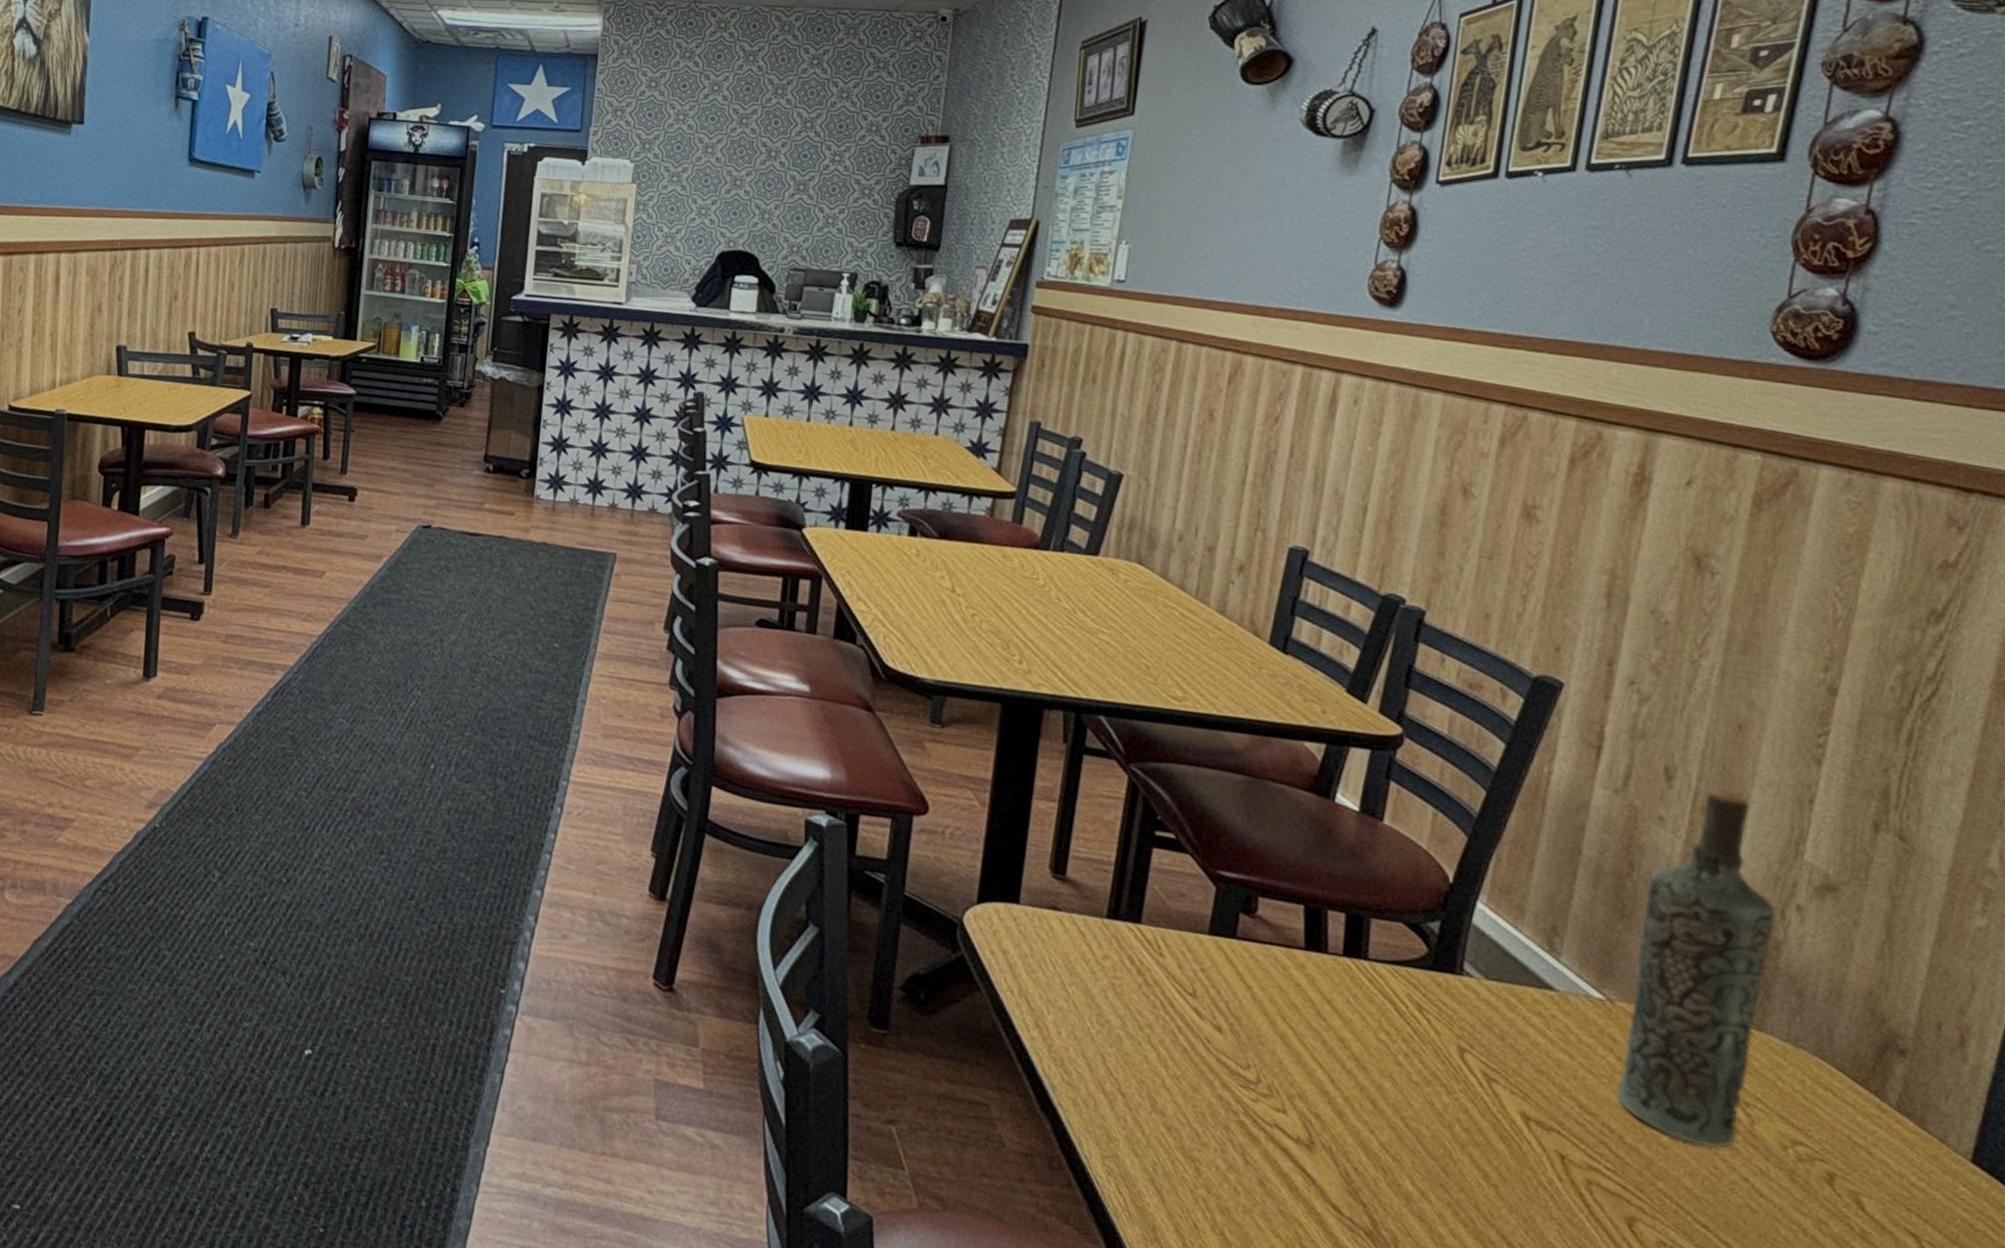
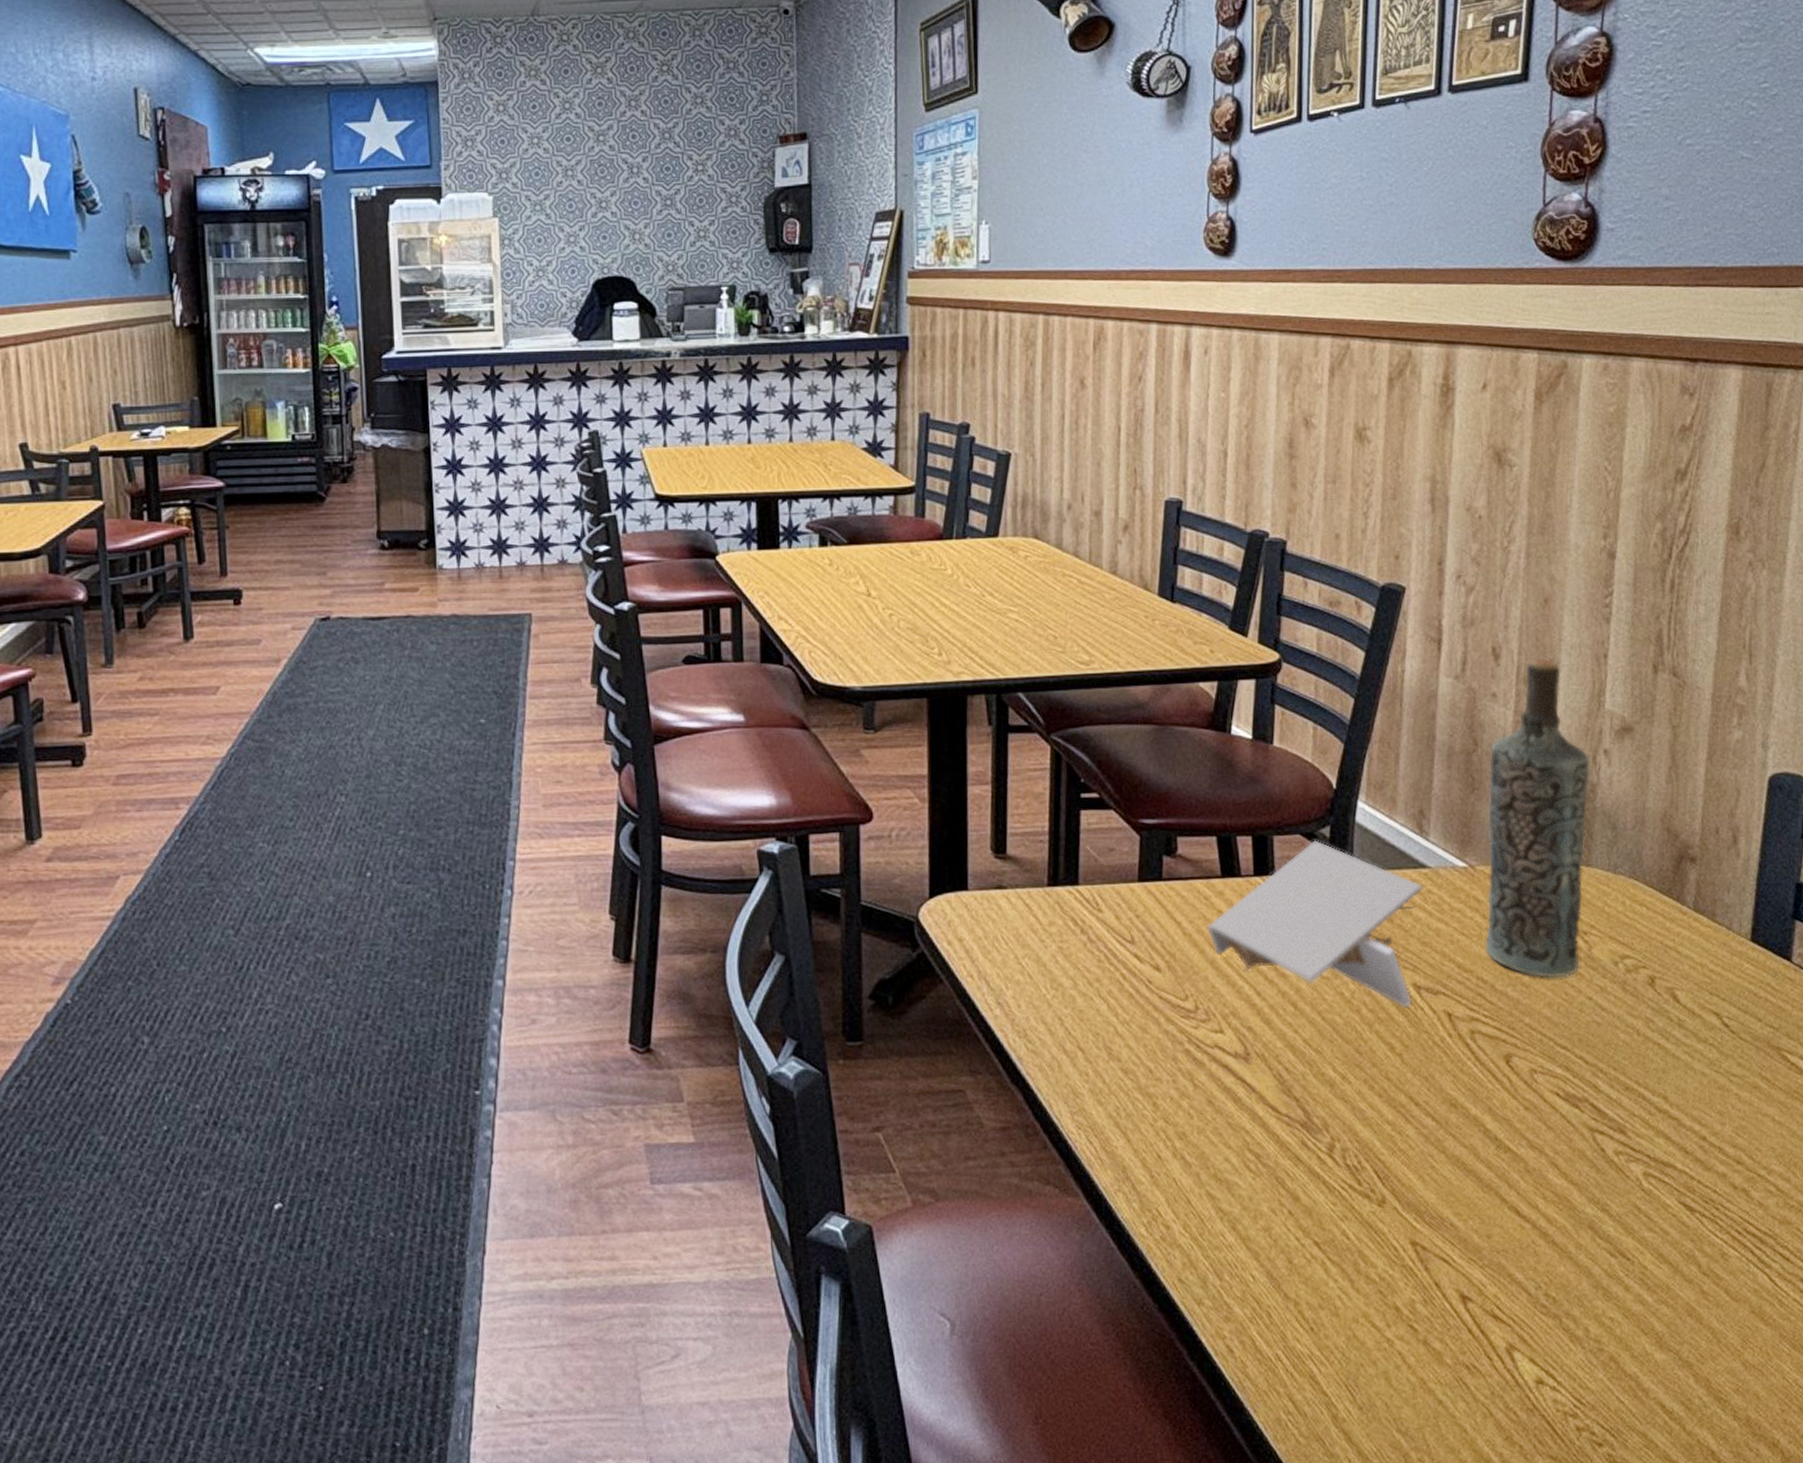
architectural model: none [1281,932,1546,1137] -> present [1207,840,1423,1008]

